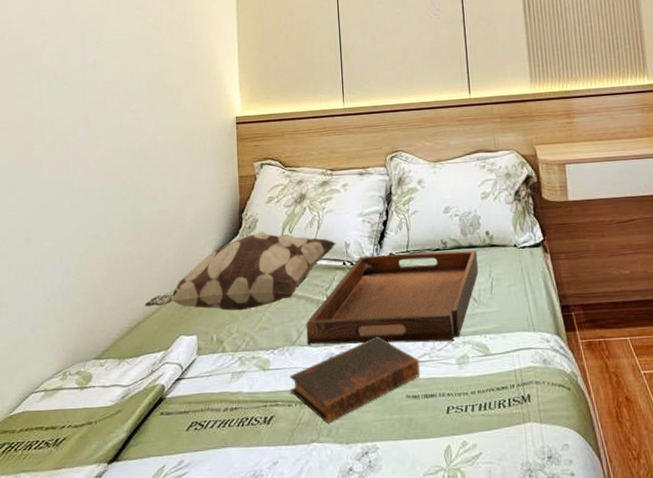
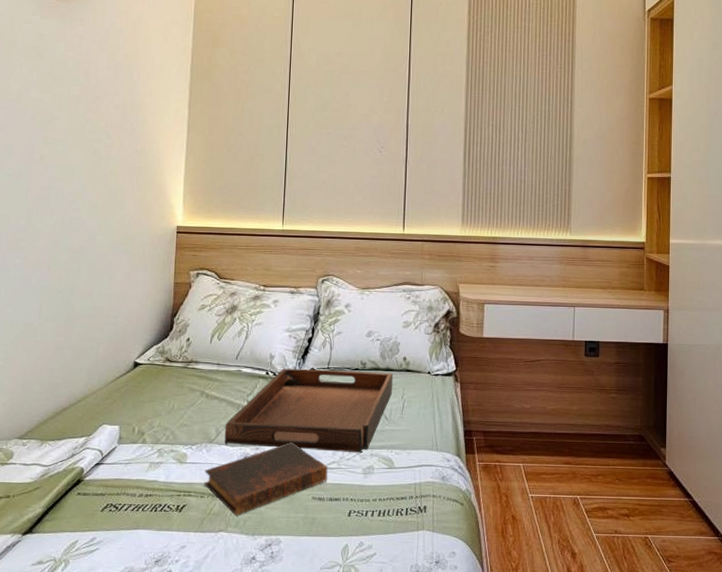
decorative pillow: present [144,231,336,311] -> none [70,336,262,407]

